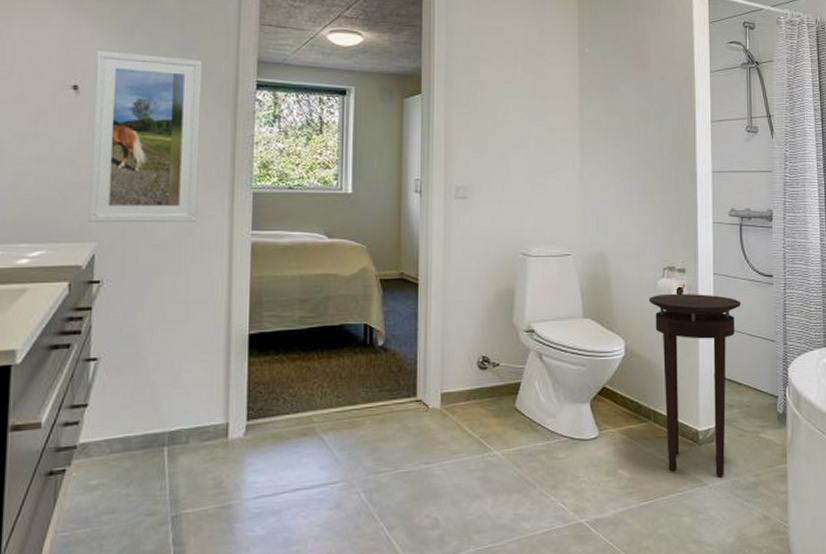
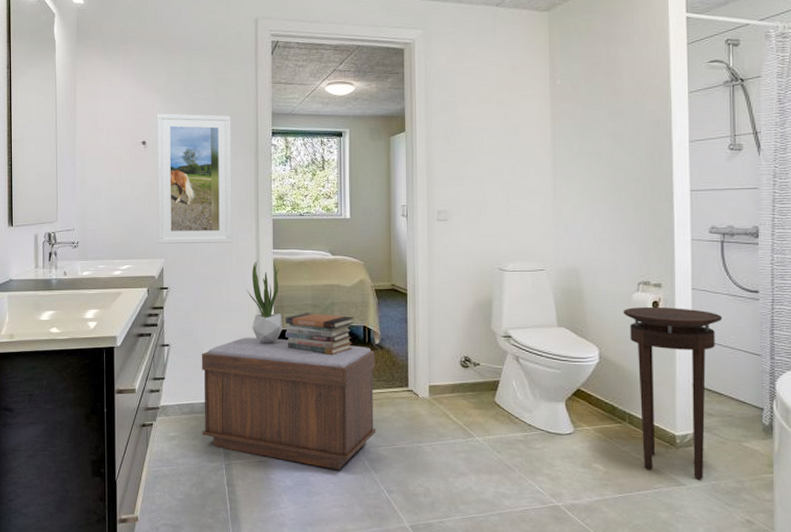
bench: none [139,343,378,508] -> present [201,337,376,470]
potted plant: none [214,244,260,351] -> present [247,260,282,343]
book stack: none [264,310,353,362] -> present [285,313,354,355]

